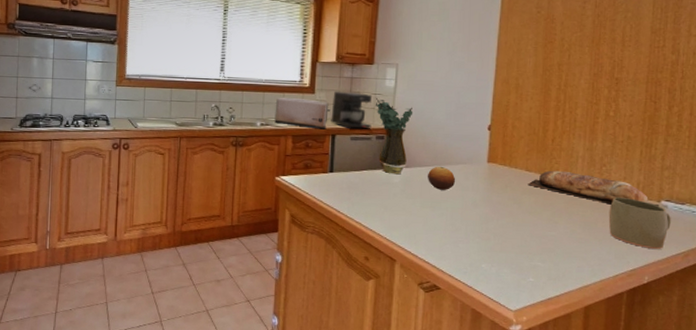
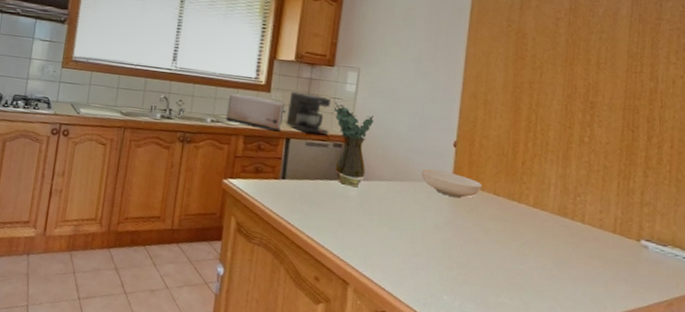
fruit: present [427,166,456,190] -> none [386,181,418,209]
bowl: none [458,152,516,177] -> present [421,168,483,199]
bread loaf: present [528,170,660,207] -> none [495,196,640,247]
mug: present [608,196,671,249] -> none [583,231,652,295]

